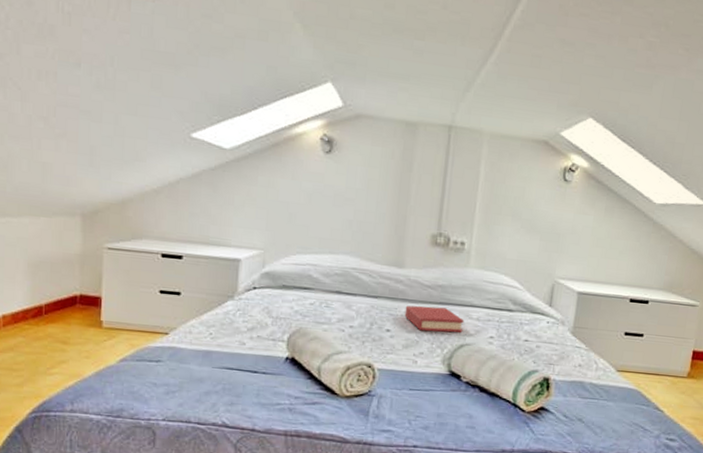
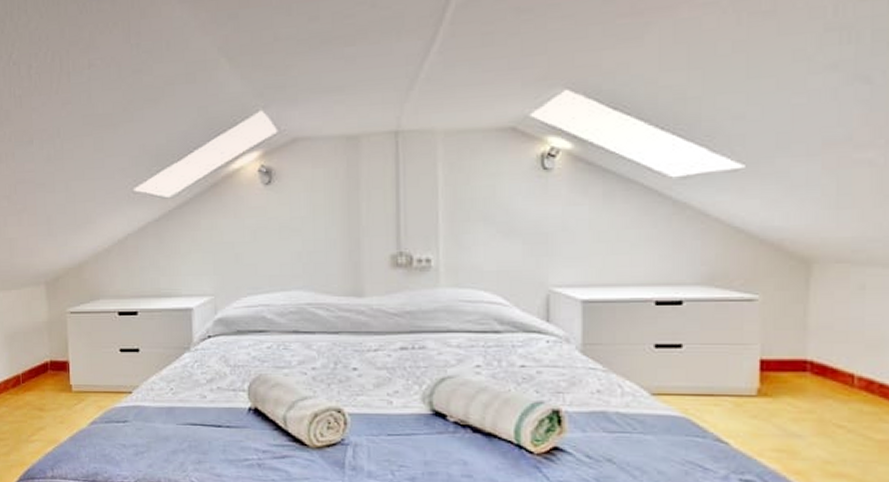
hardback book: present [404,305,464,333] -> none [371,337,442,366]

